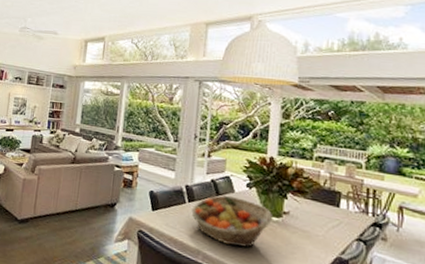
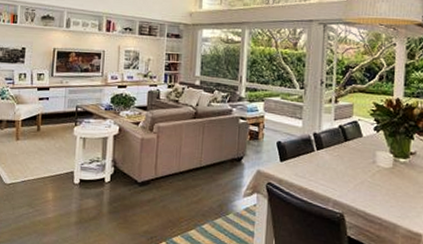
fruit basket: present [191,195,272,248] -> none [320,141,400,191]

